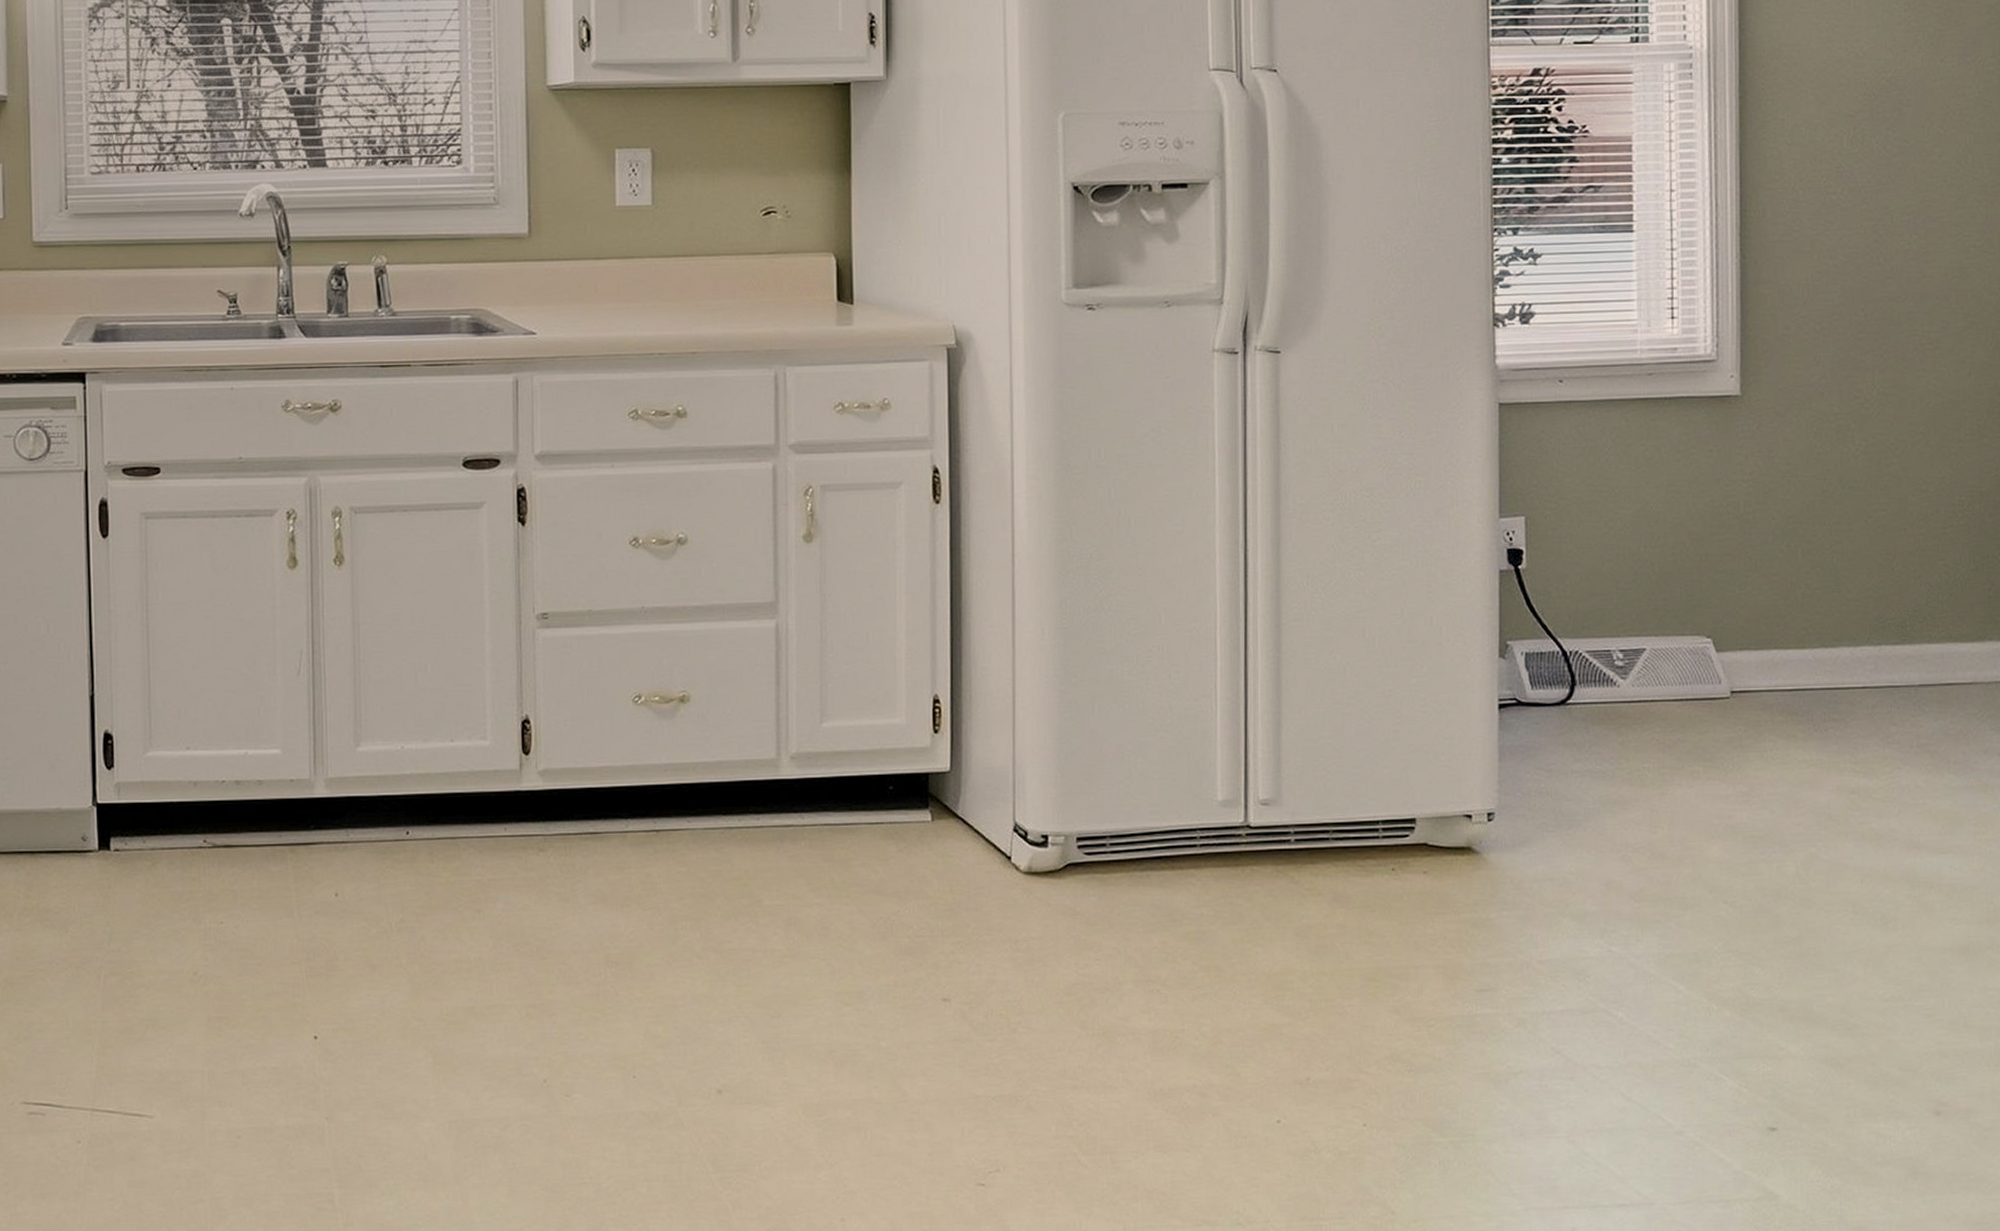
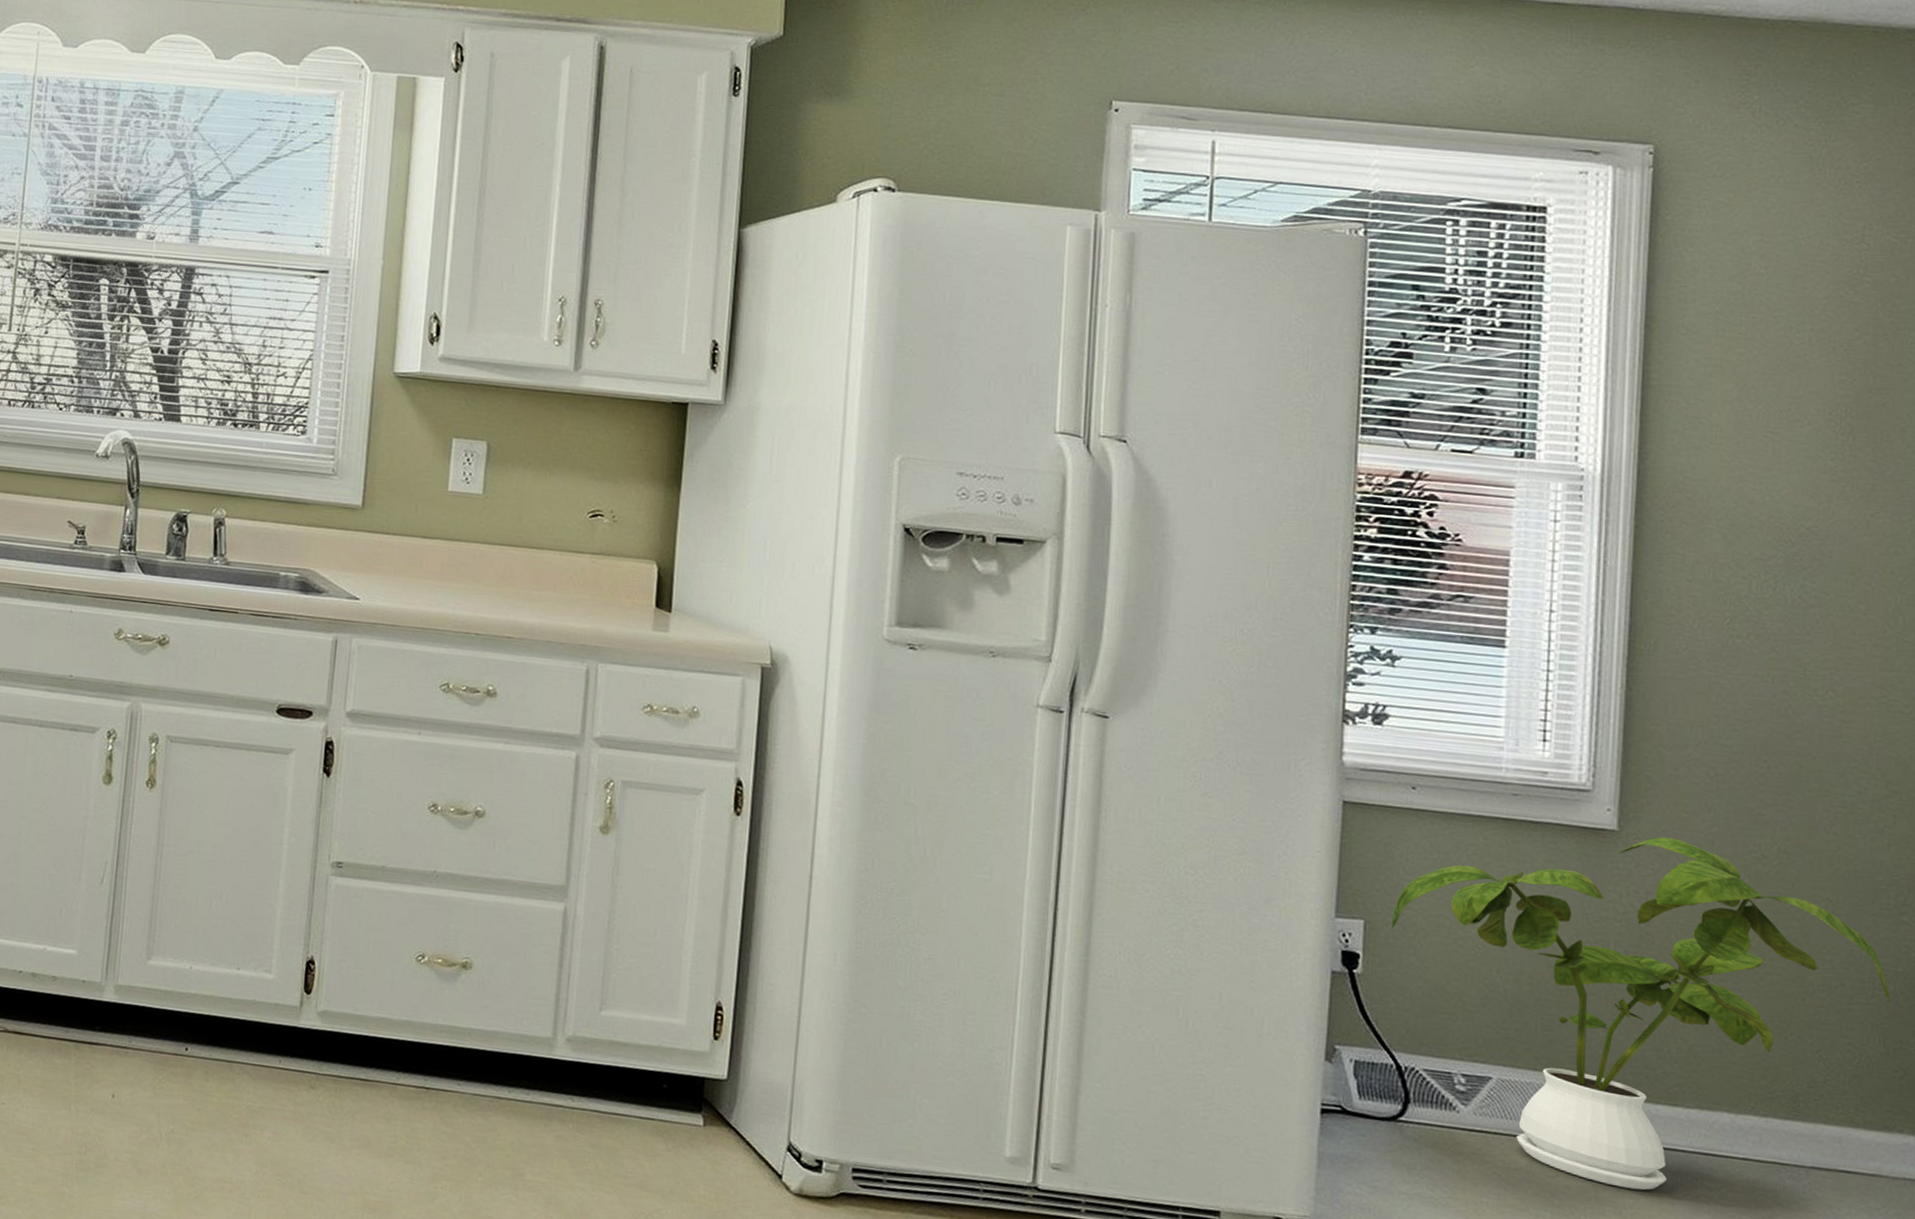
house plant: none [1549,395,1978,733] -> present [1391,837,1891,1191]

